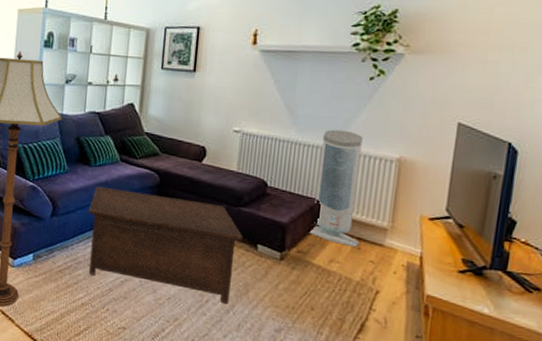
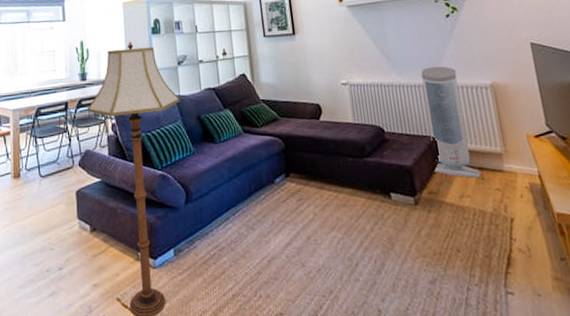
cabinet: present [88,186,242,305] -> none [221,159,378,264]

